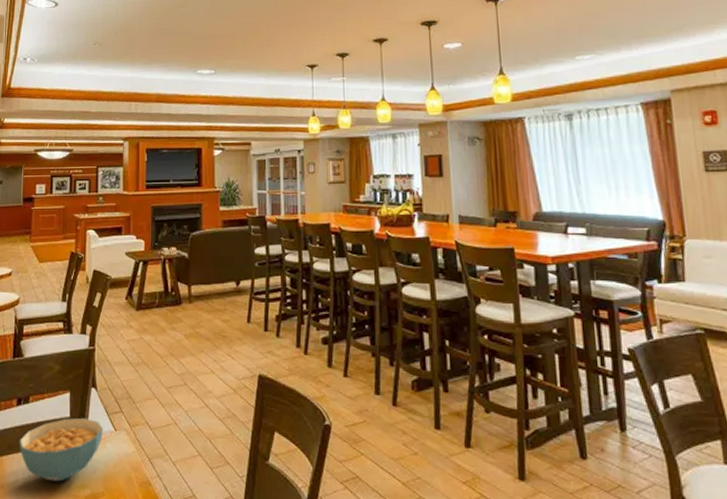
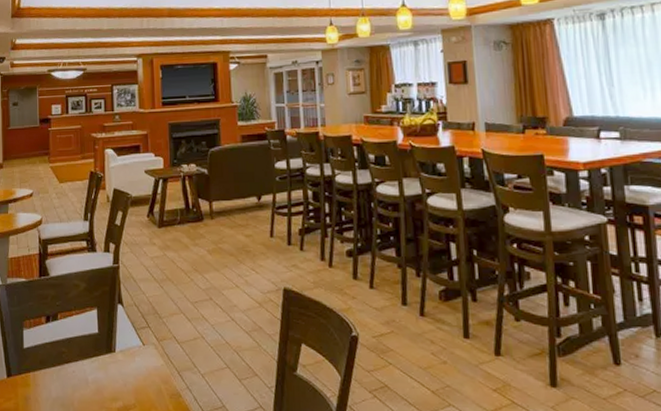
cereal bowl: present [19,418,103,482] -> none [50,334,131,395]

